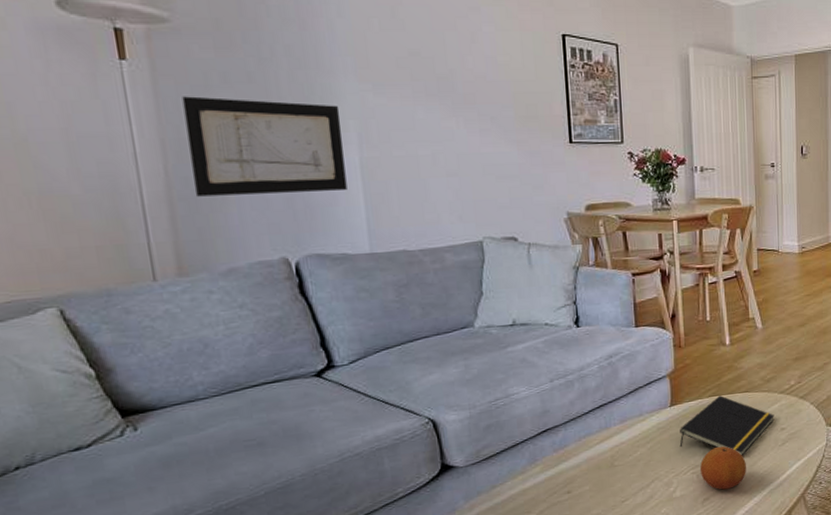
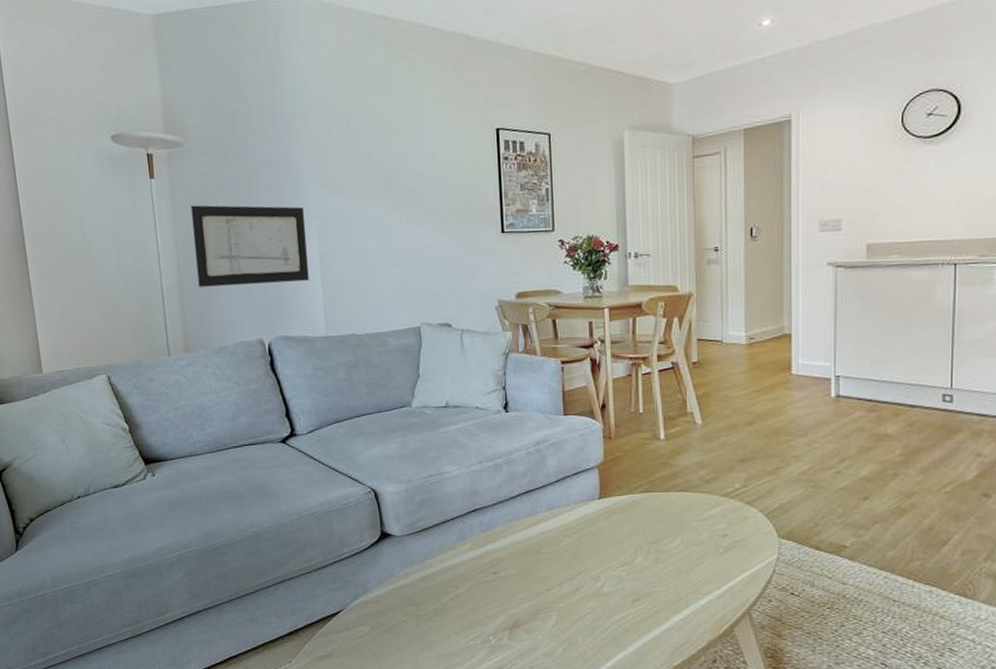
notepad: present [679,395,774,456] -> none [608,493,715,559]
fruit: present [699,445,746,490] -> none [629,546,682,593]

